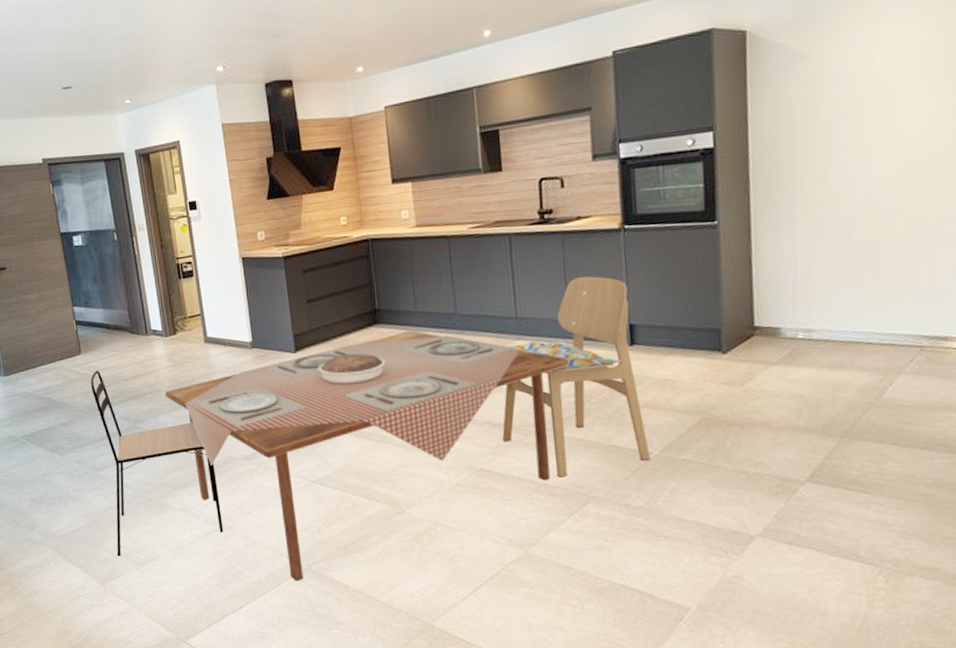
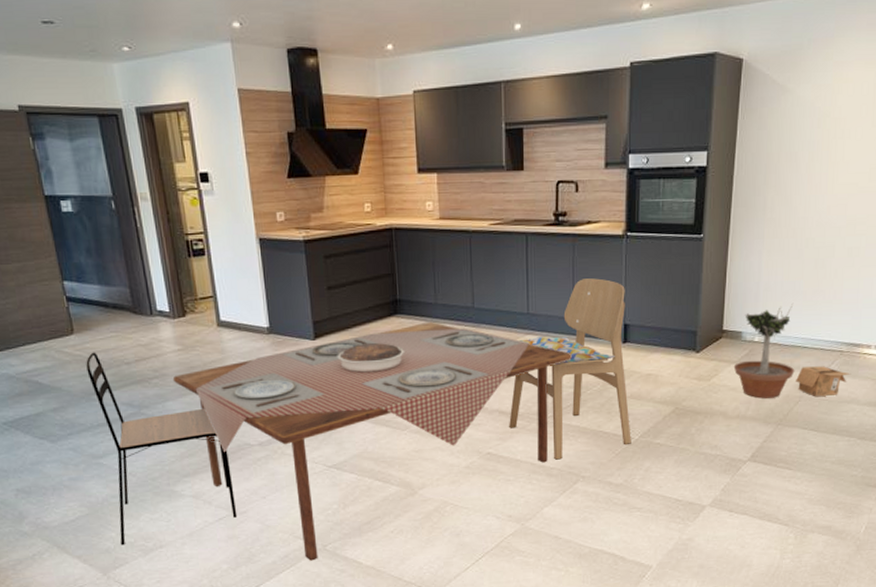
potted tree: none [773,291,859,406] -> present [733,302,795,399]
carton: none [861,365,940,403] -> present [796,366,851,397]

